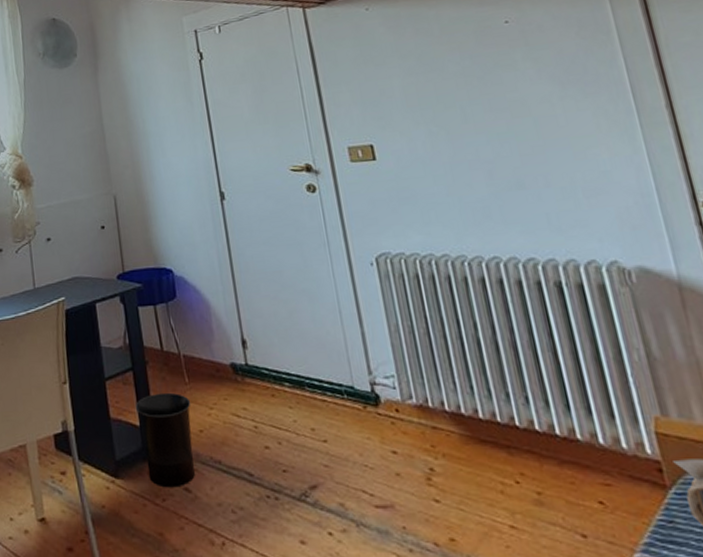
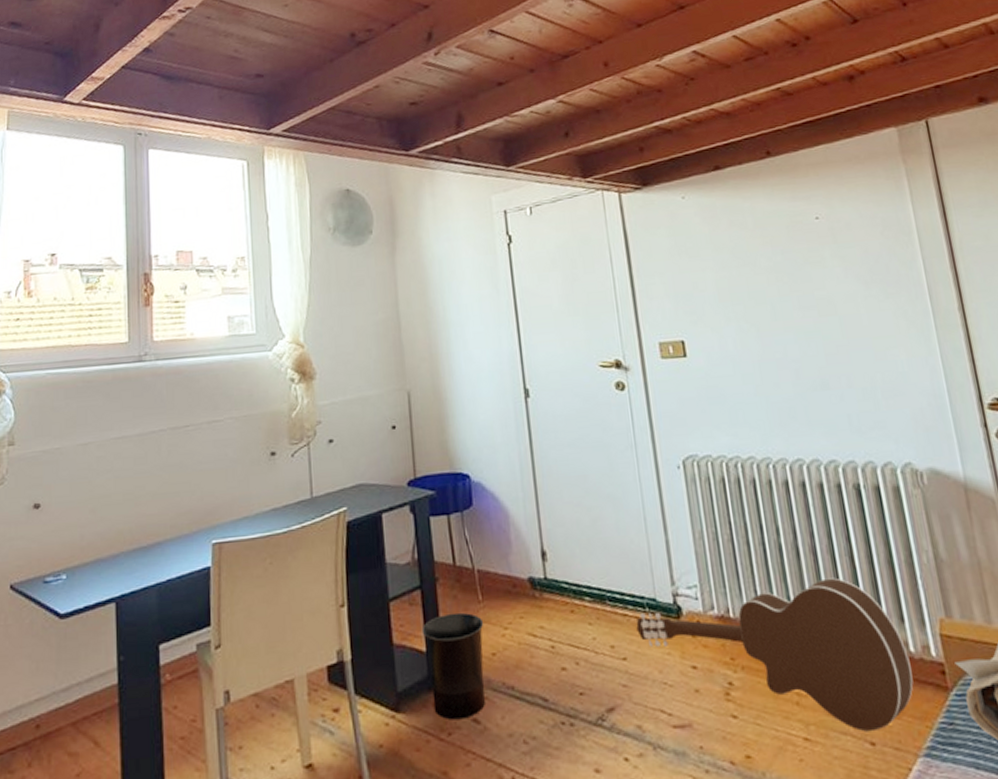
guitar: none [335,372,627,524] -> present [636,577,914,732]

